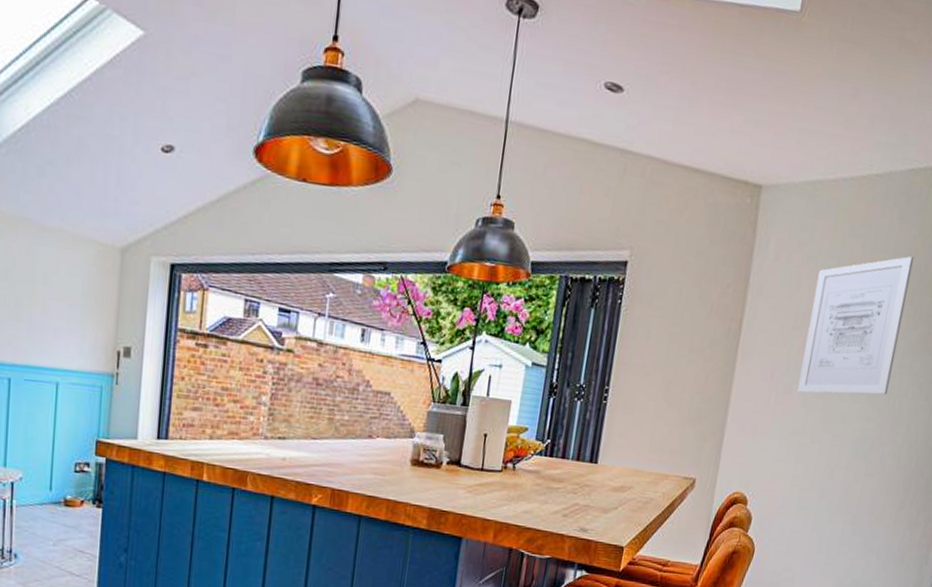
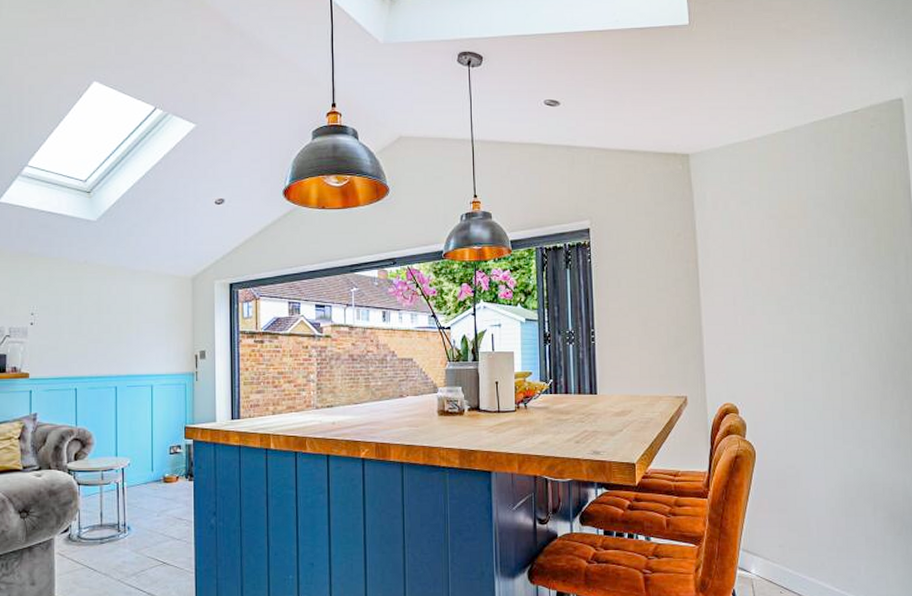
wall art: present [797,256,915,395] -> none [754,189,843,312]

